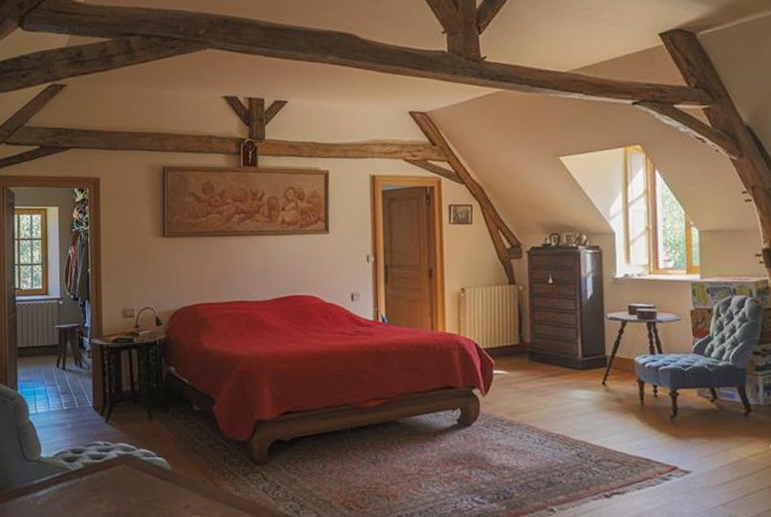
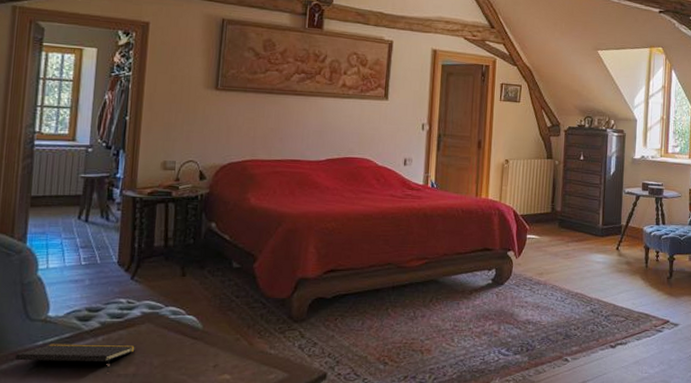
notepad: none [18,482,116,510] -> present [15,344,136,372]

